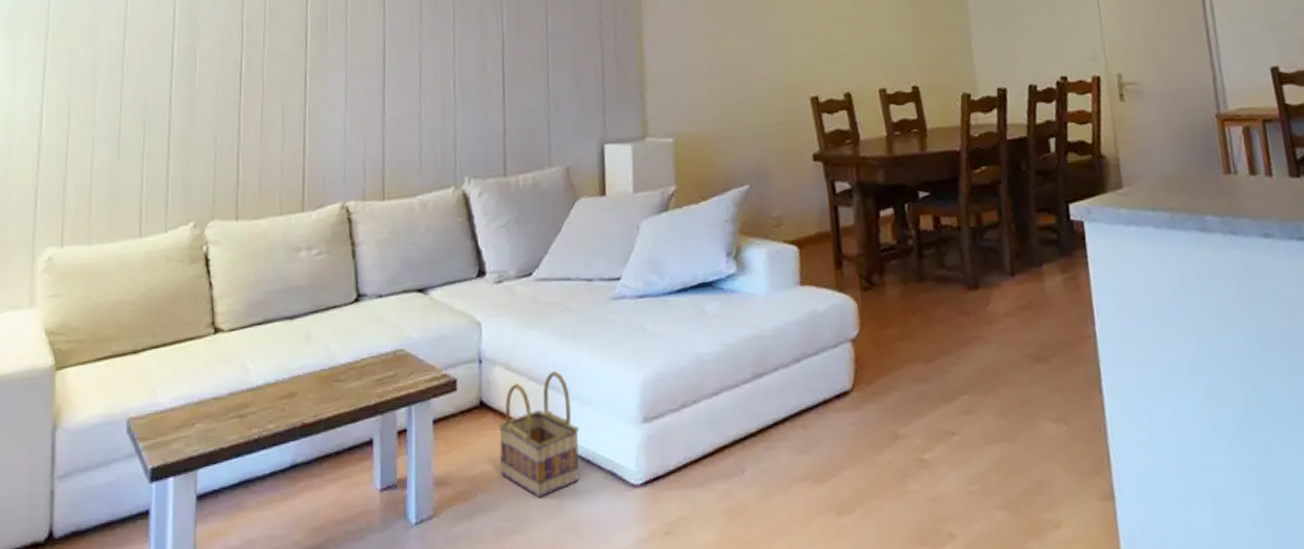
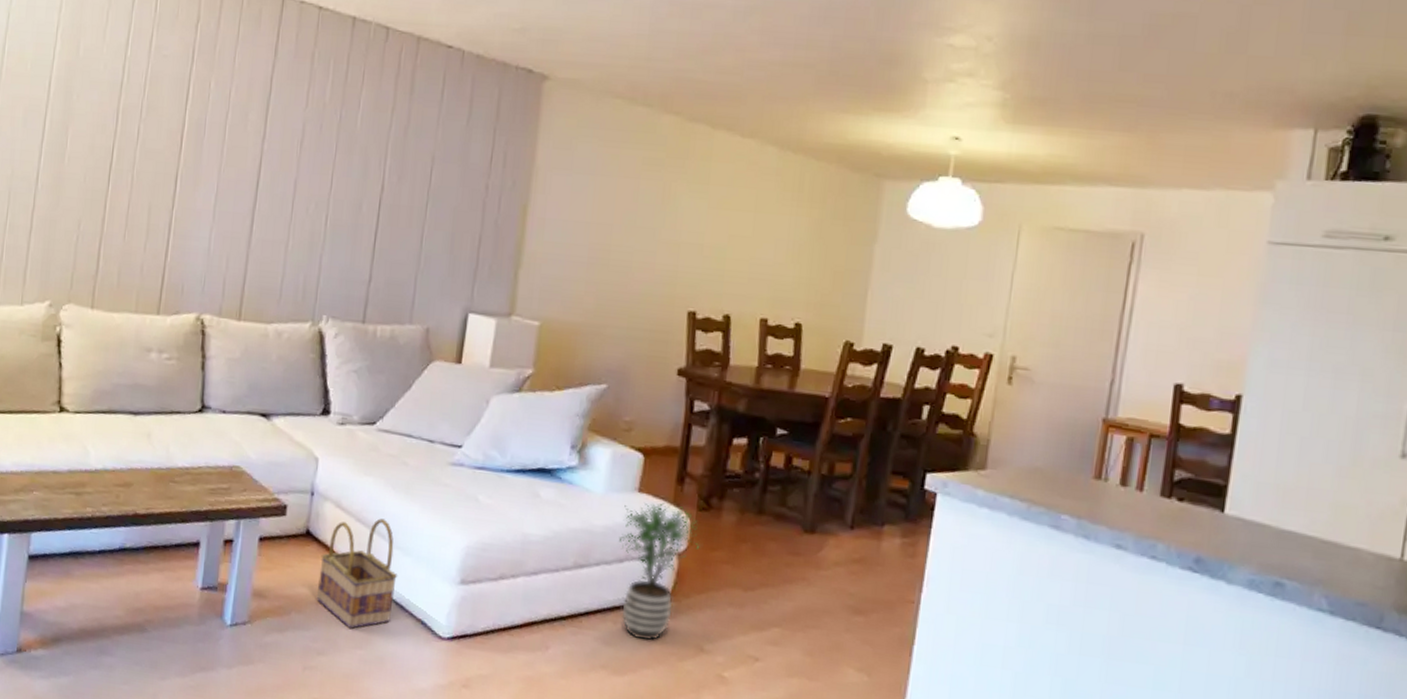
potted plant: none [790,291,872,440] -> present [618,503,700,642]

